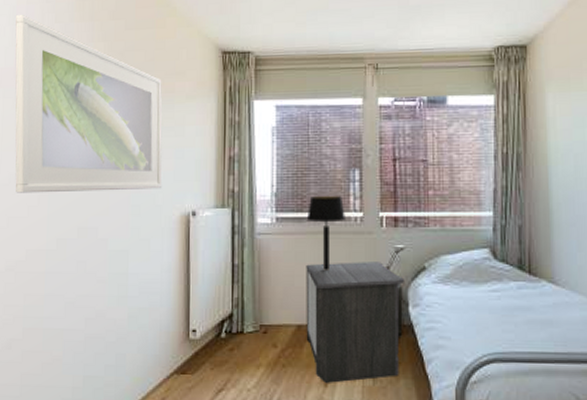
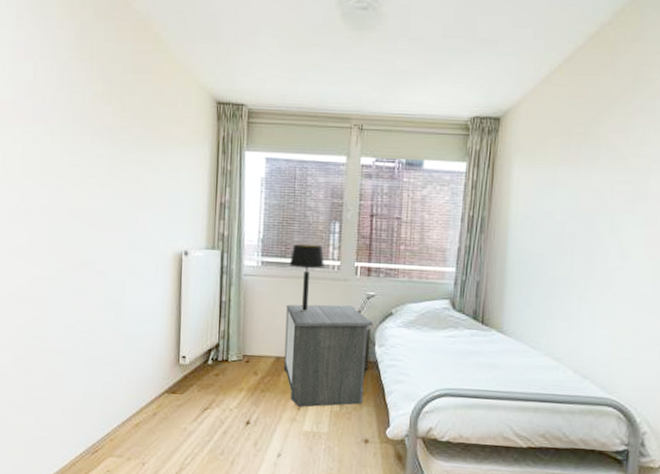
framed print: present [15,15,163,193] -> none [14,50,159,229]

